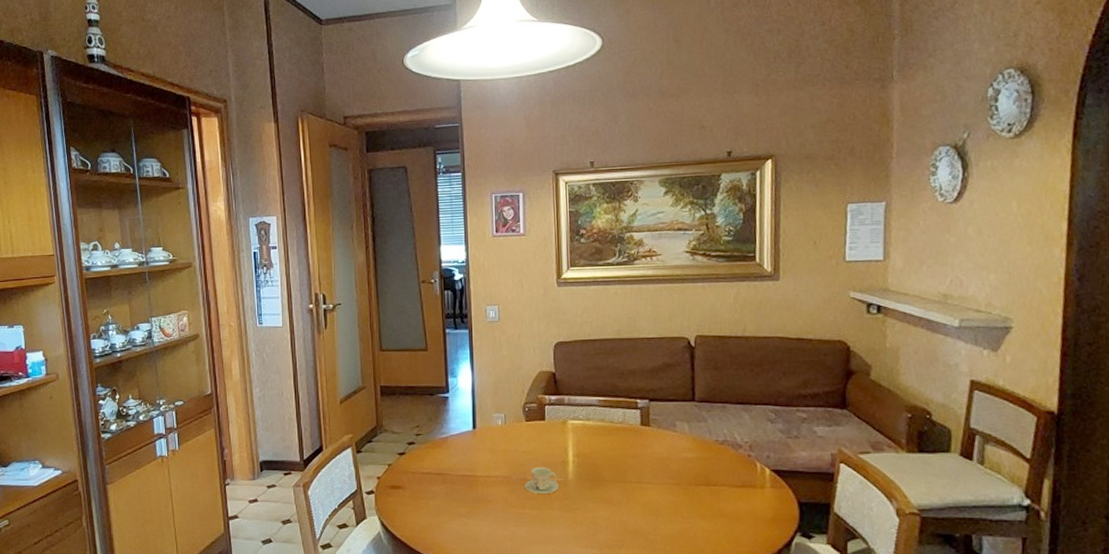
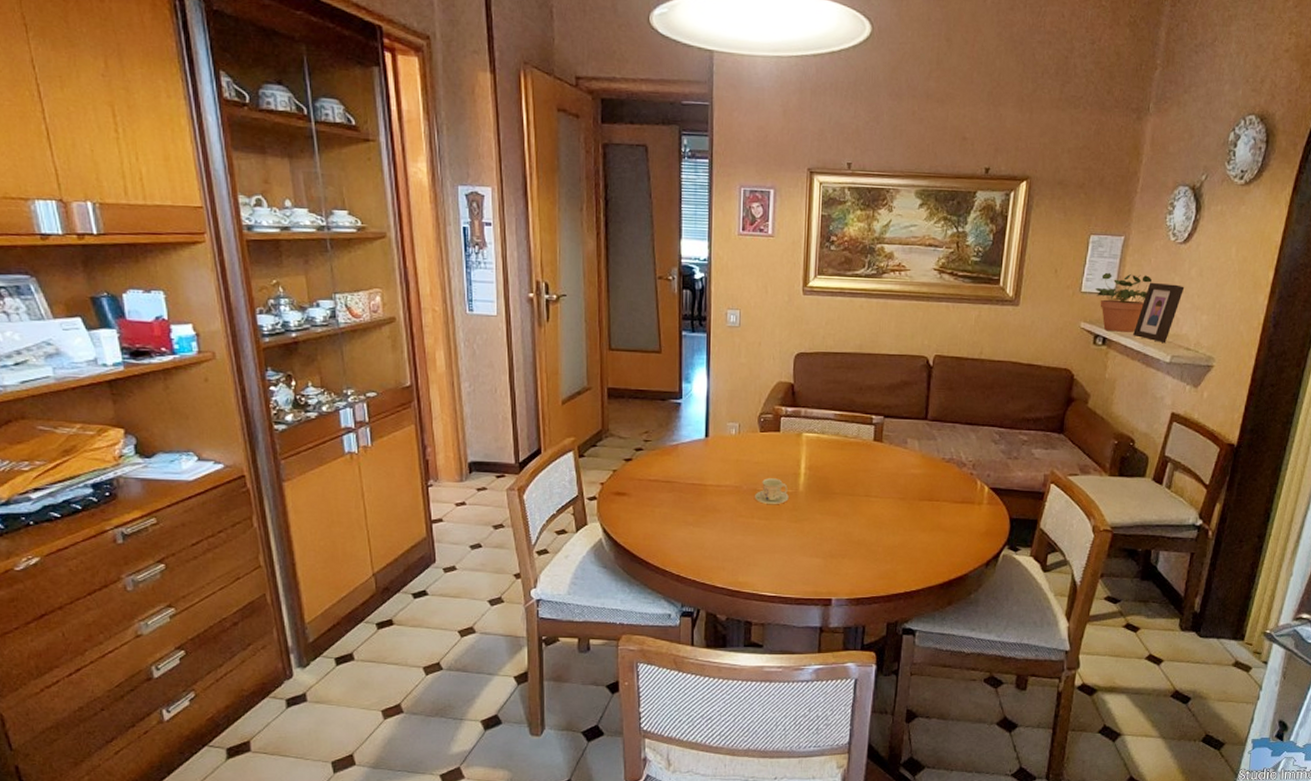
potted plant: none [860,238,923,299] -> present [1094,272,1152,332]
picture frame: none [911,245,963,307] -> present [1133,282,1185,344]

